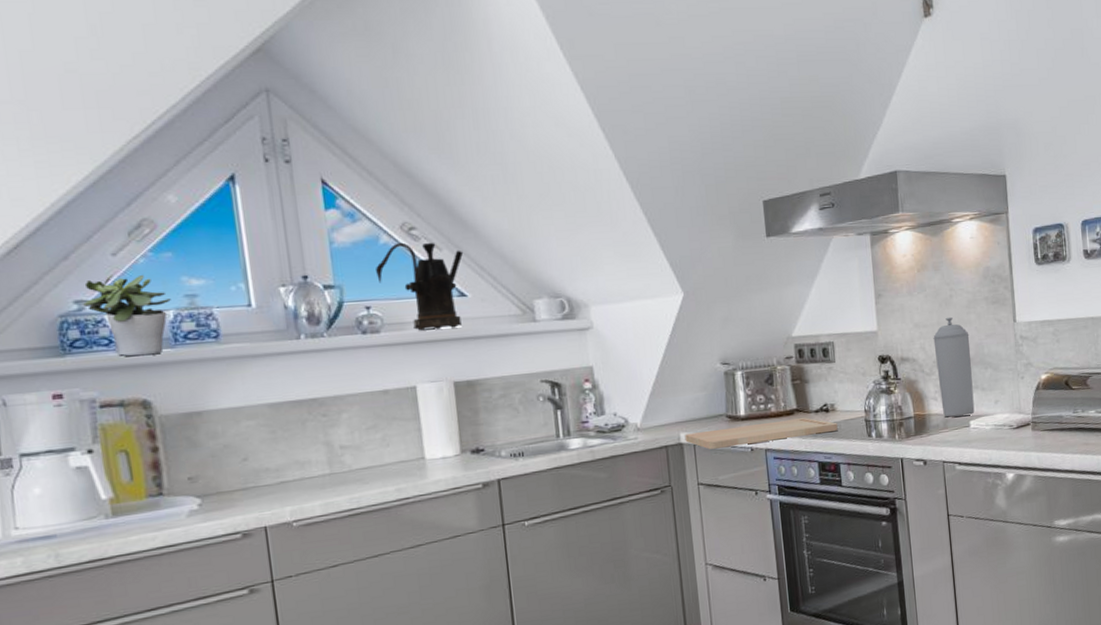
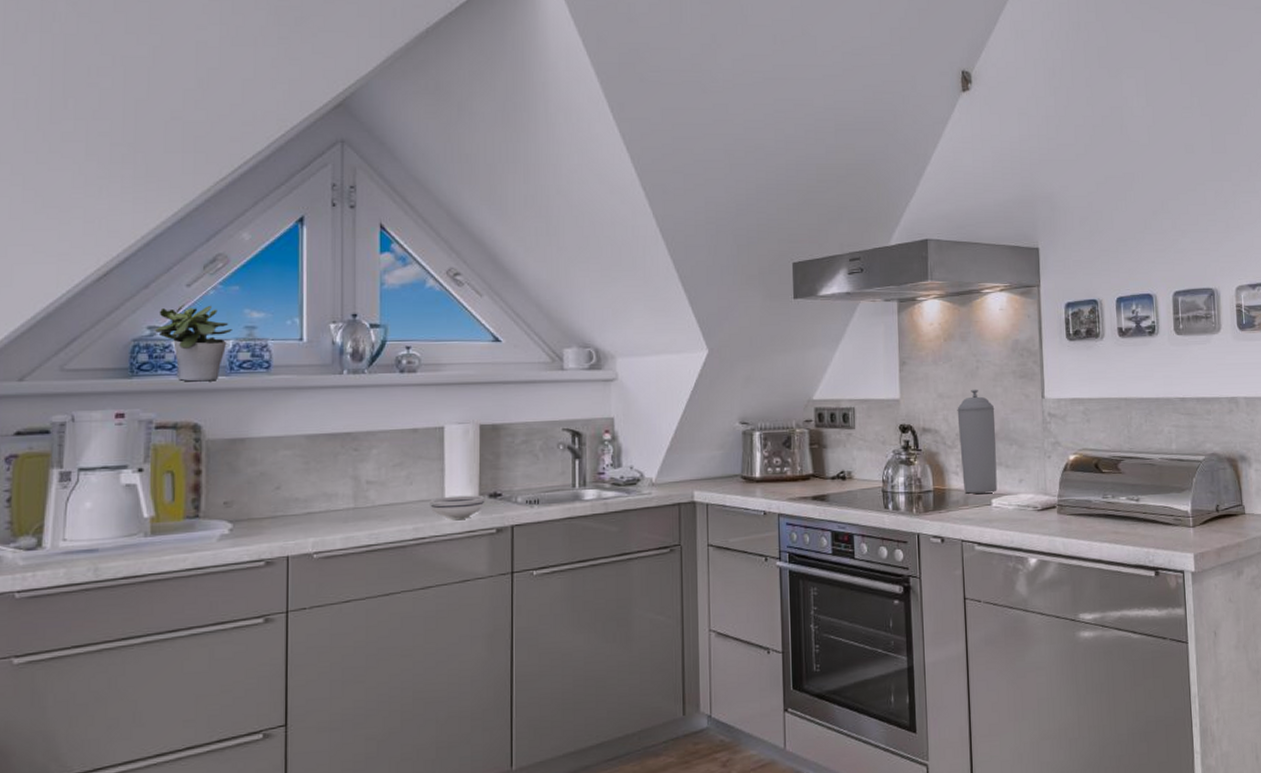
watering can: present [376,242,464,331] -> none [420,287,502,373]
bowl: none [410,451,468,479] -> present [430,495,485,520]
cutting board: present [684,417,838,449] -> none [698,484,854,510]

